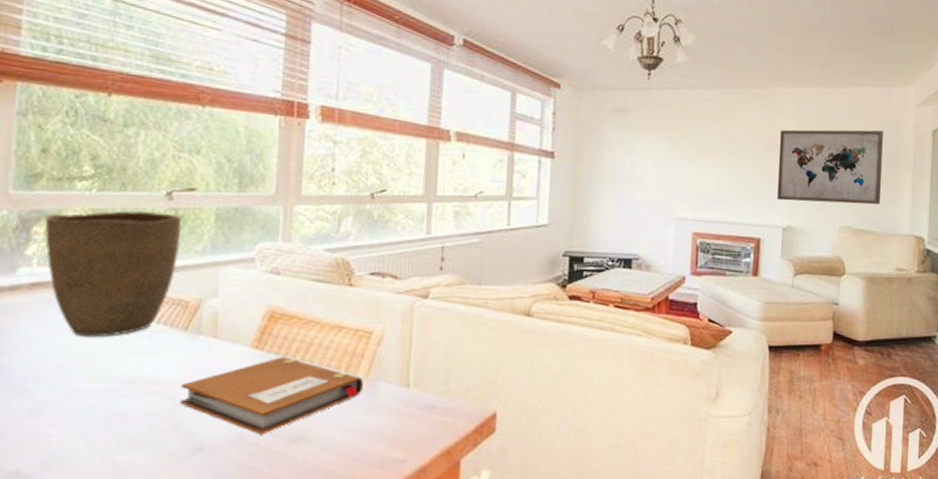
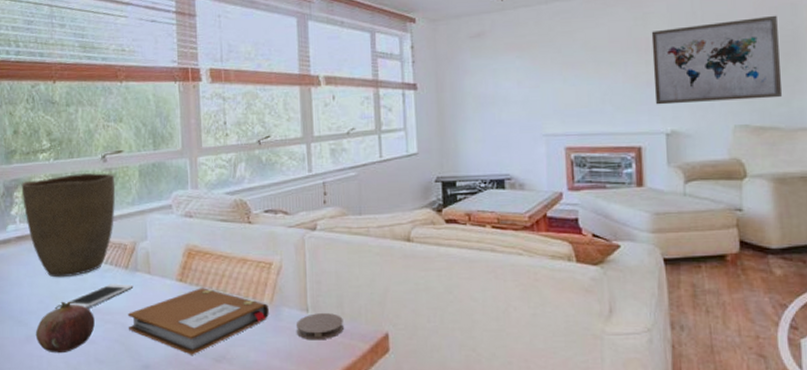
fruit: none [44,366,134,432] -> present [35,301,95,354]
cell phone: none [94,347,193,377] -> present [65,283,134,308]
coaster: none [392,390,448,419] -> present [295,313,344,340]

